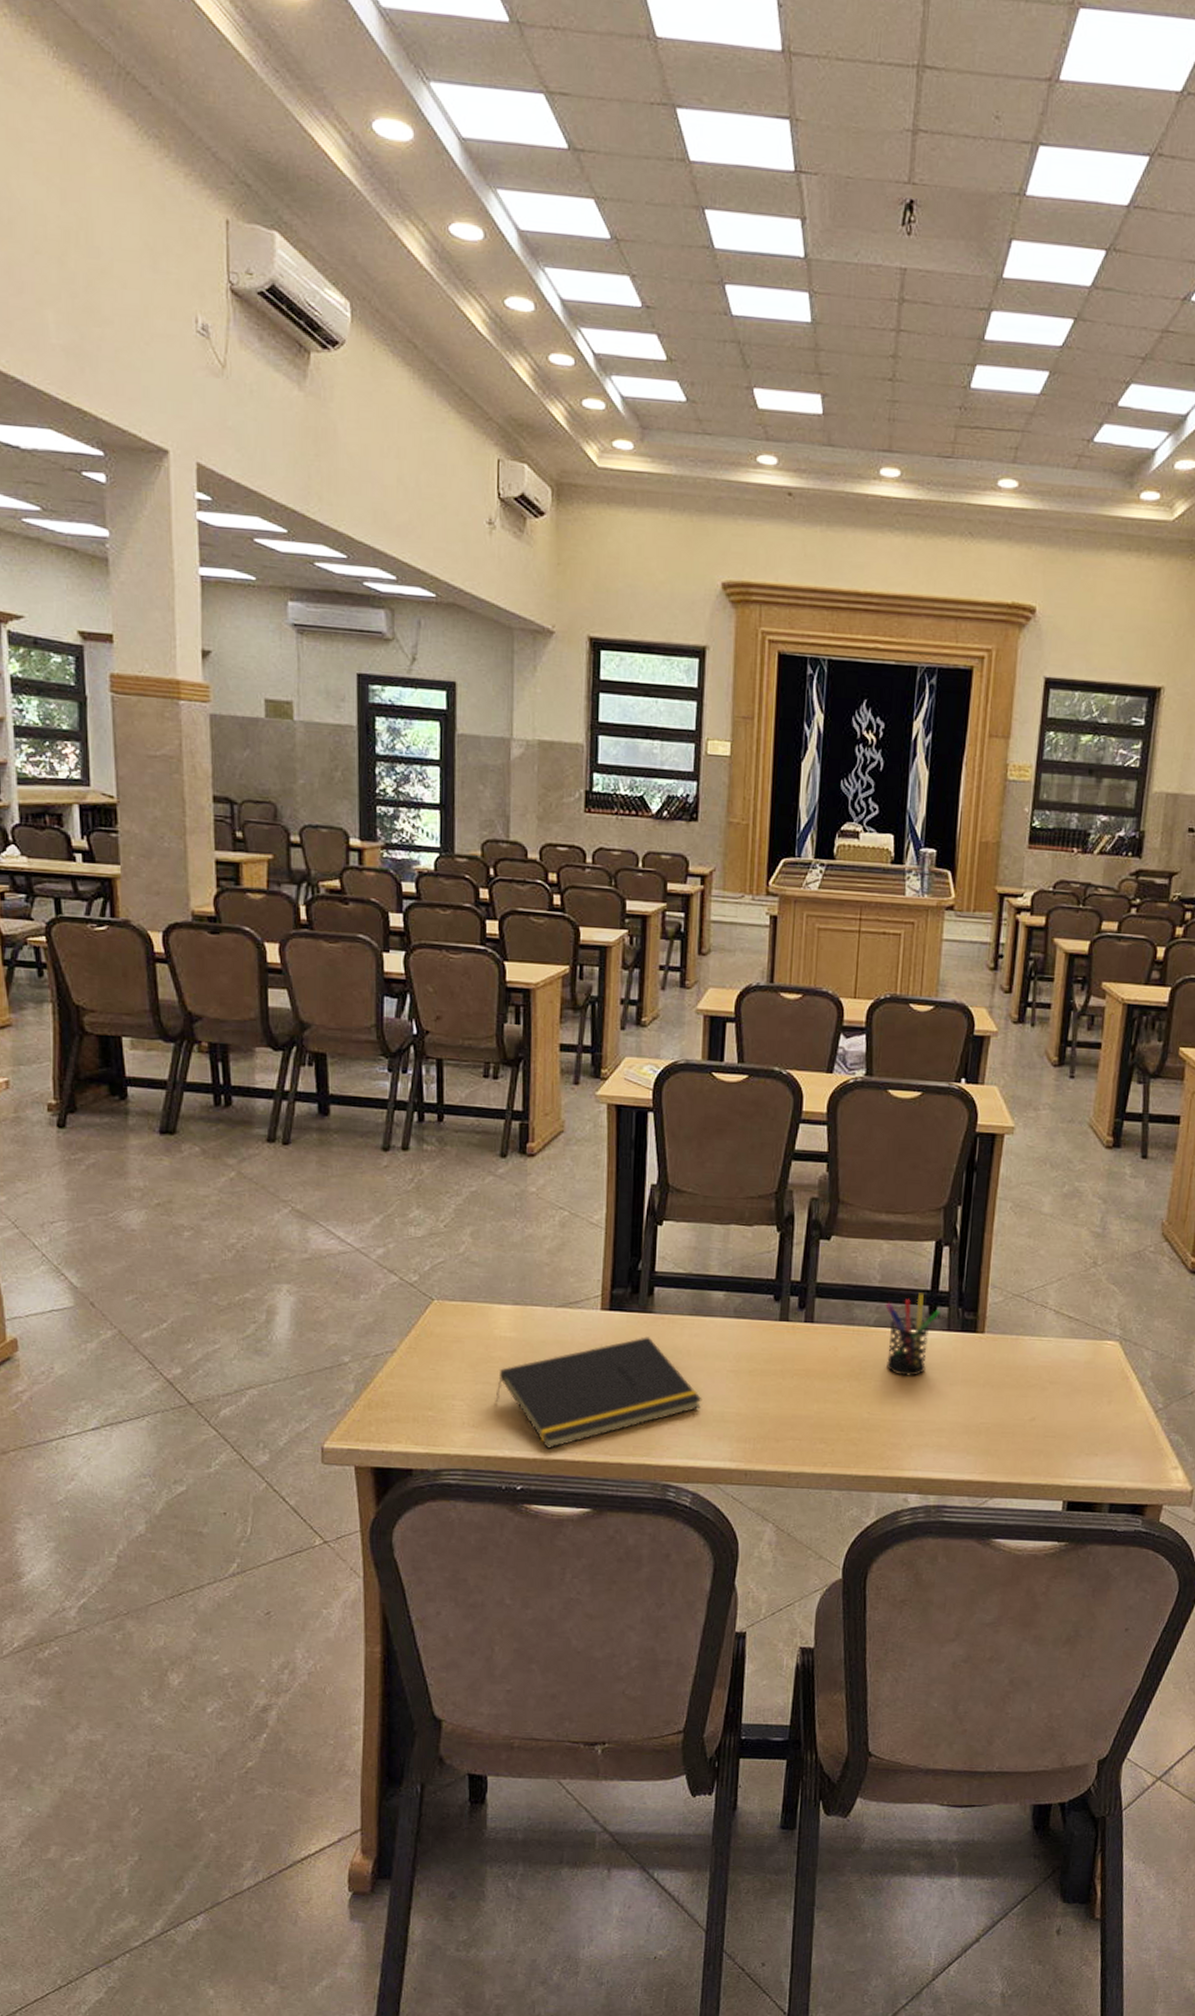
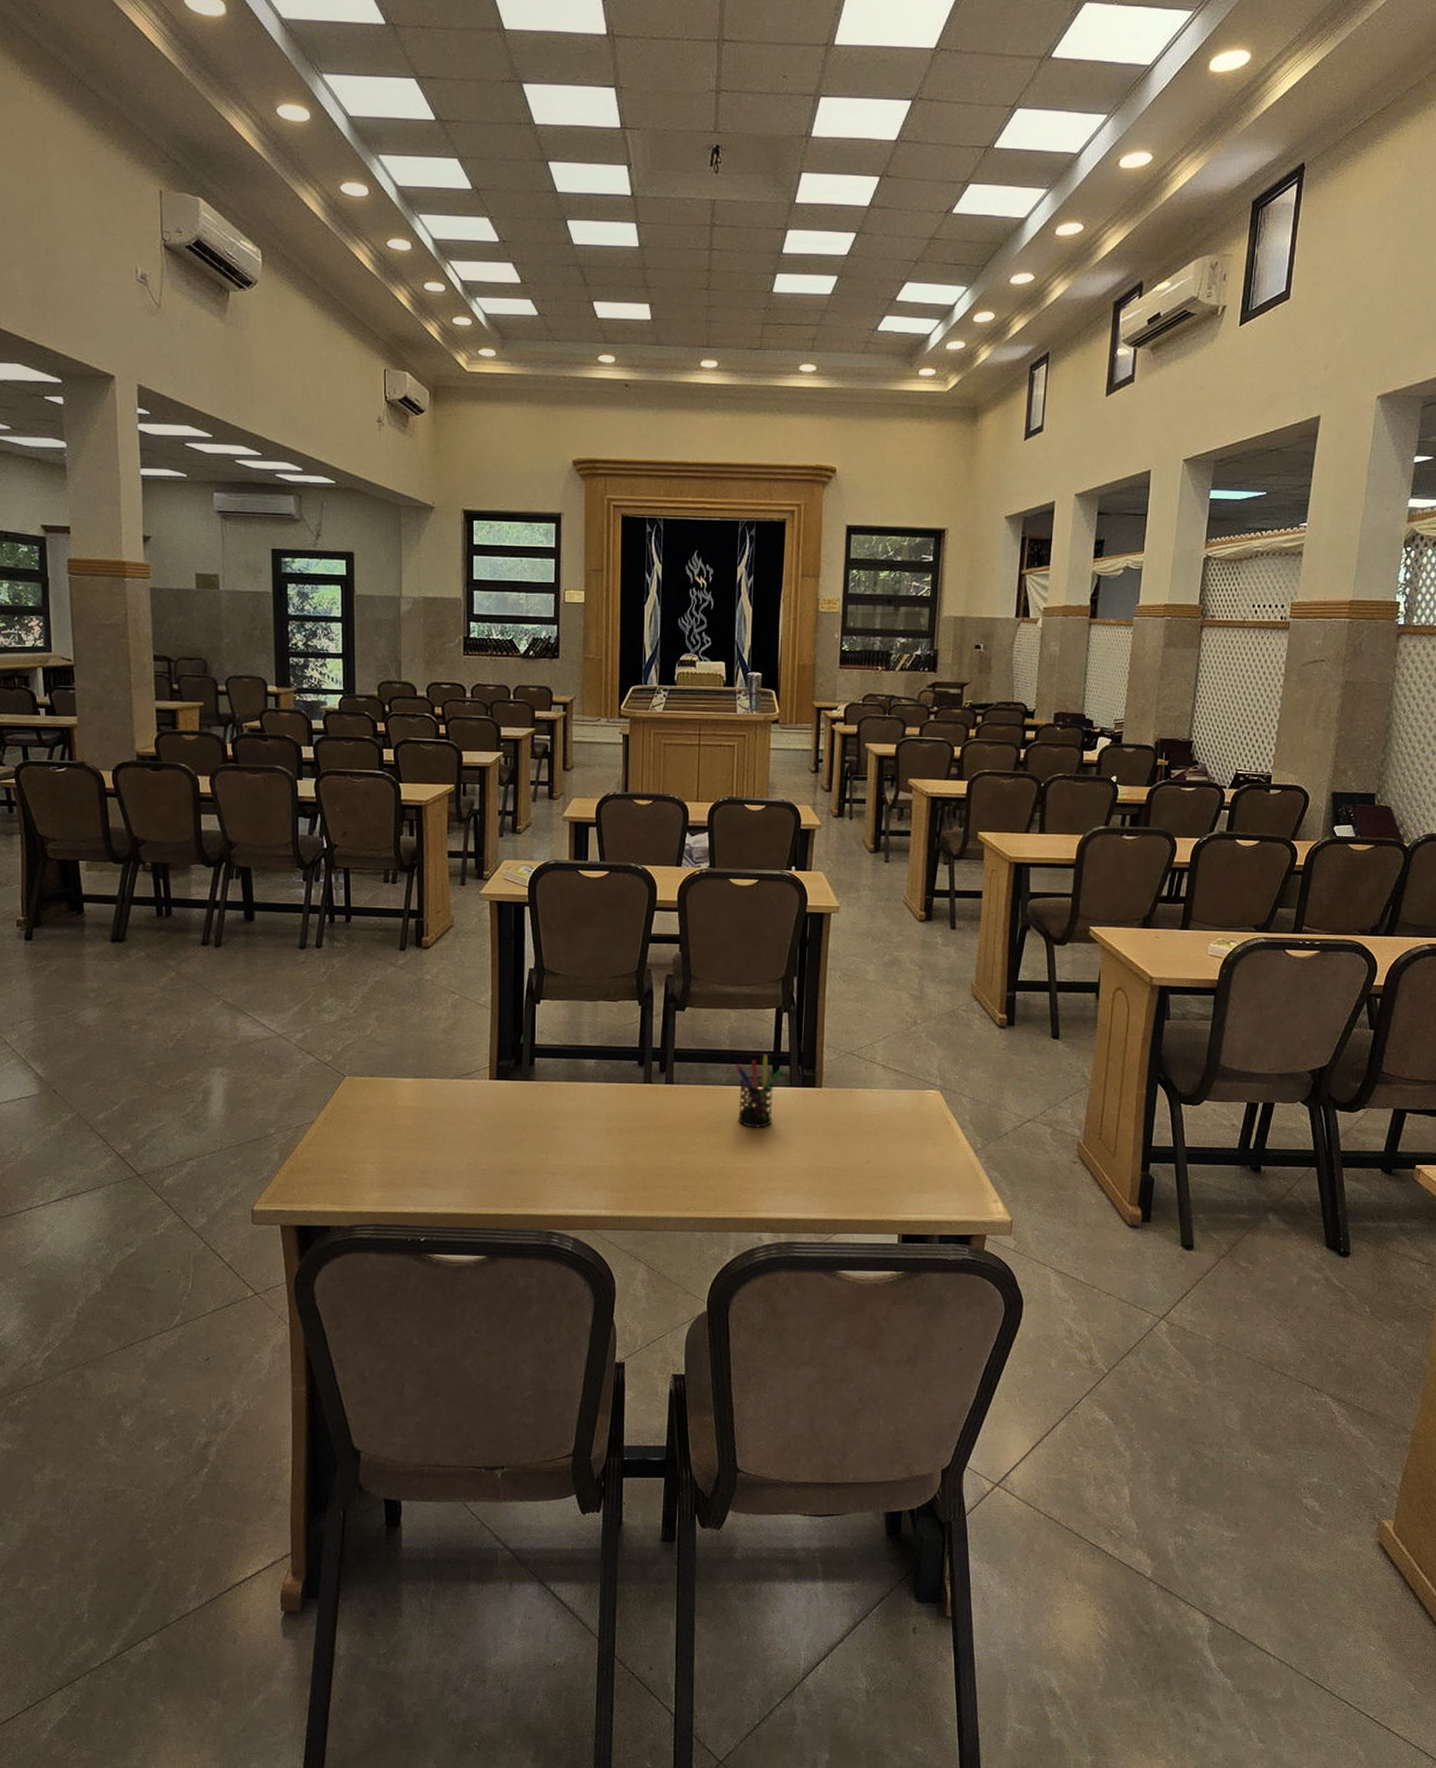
notepad: present [495,1337,702,1449] -> none [400,1102,579,1204]

